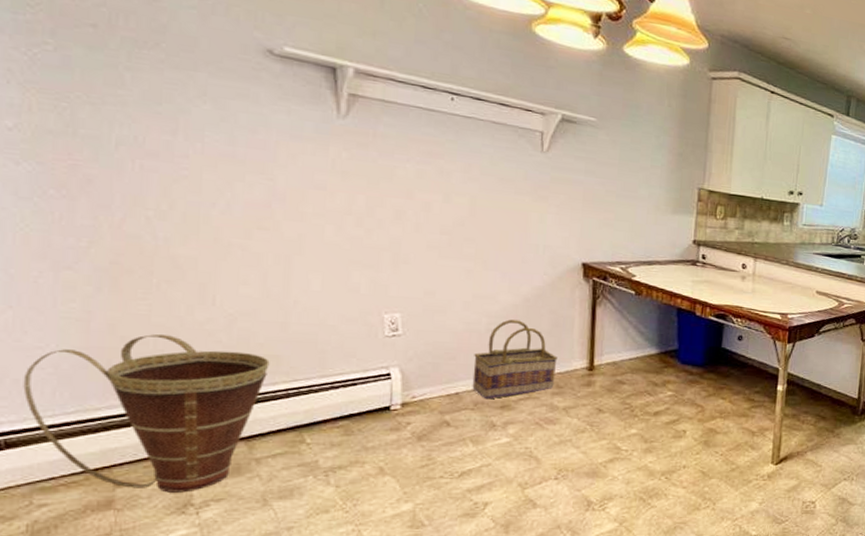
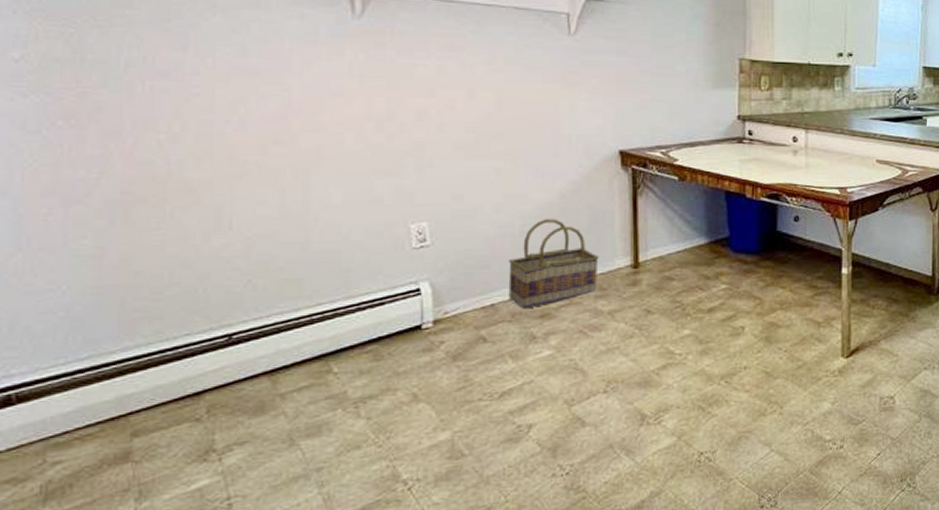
basket: present [23,334,270,493] -> none [34,266,291,439]

